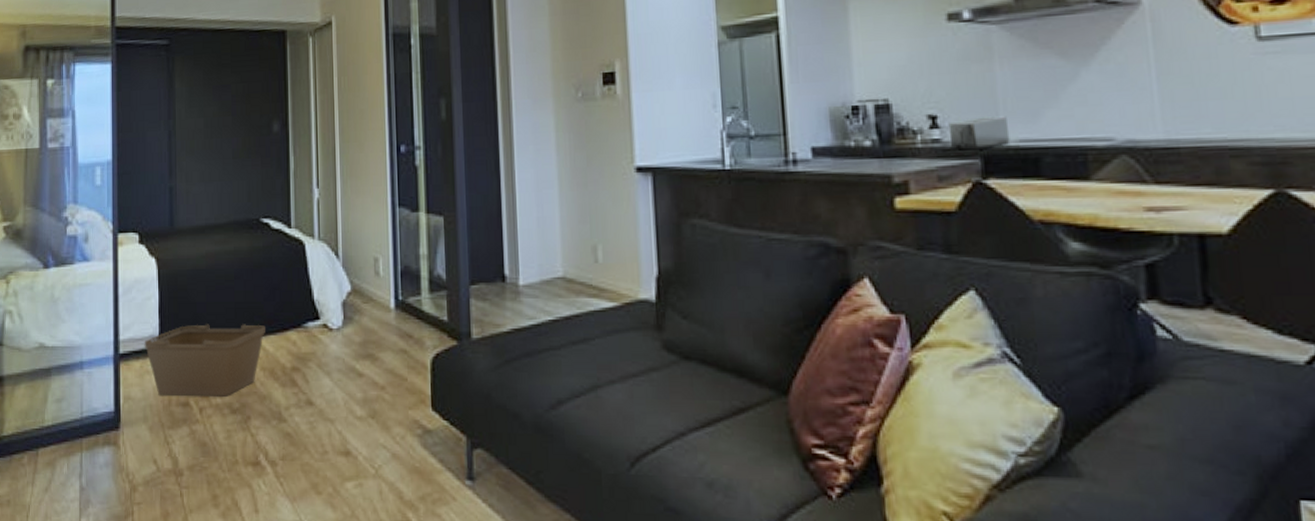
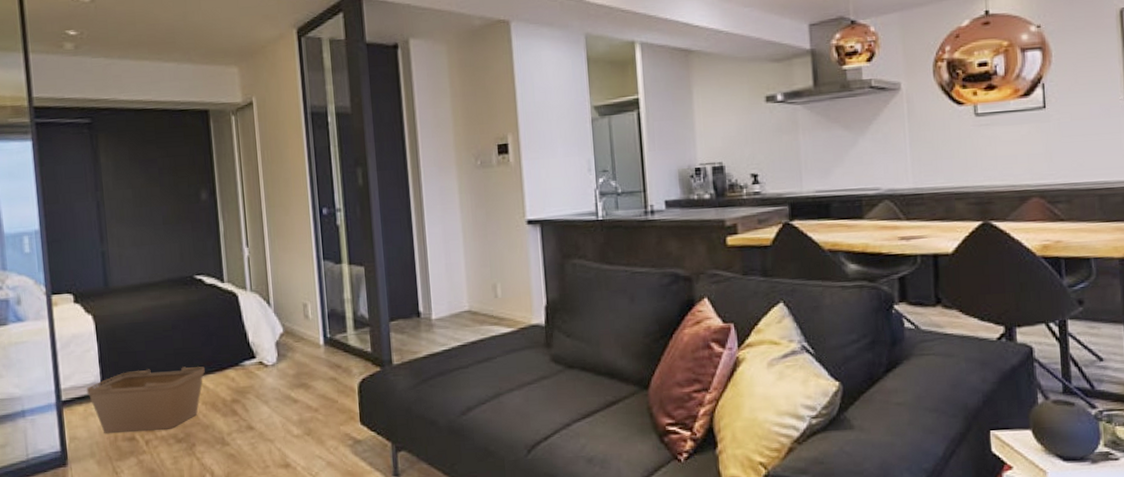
toaster: present [948,116,1010,152] -> none [766,173,810,201]

